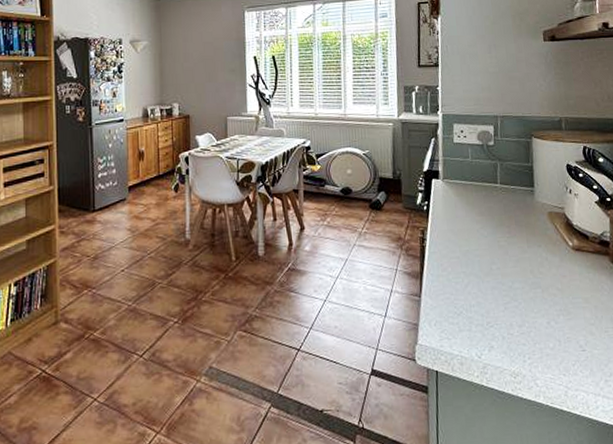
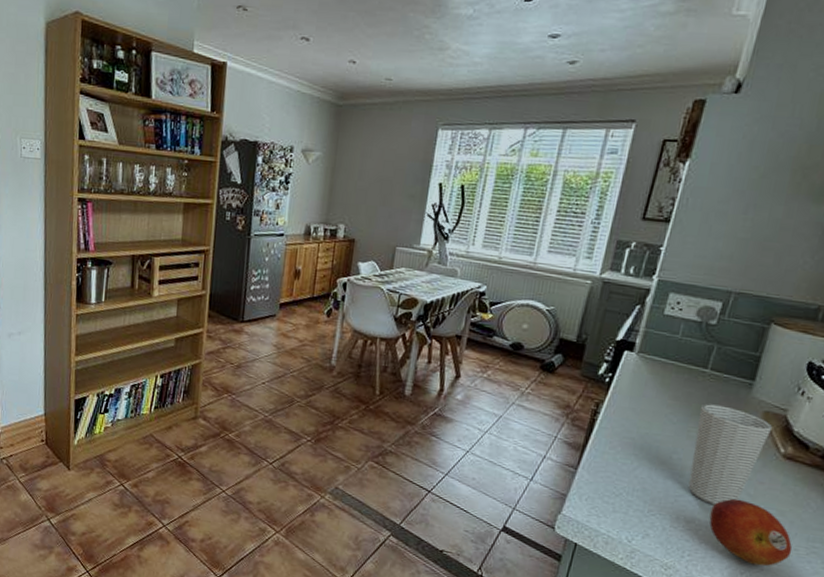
cup: none [502,213,558,306] -> present [688,403,772,506]
fruit: none [534,295,604,355] -> present [709,498,793,567]

